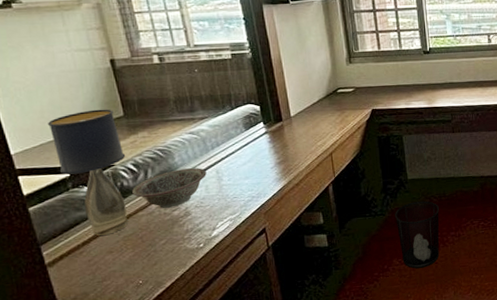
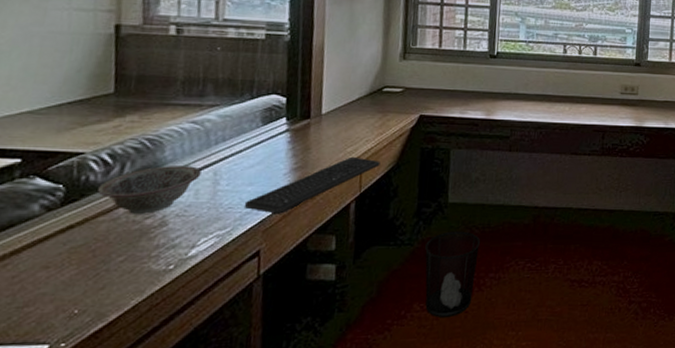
table lamp: present [47,109,128,236] -> none [8,82,103,245]
computer keyboard: none [245,148,347,200] -> present [244,156,381,214]

